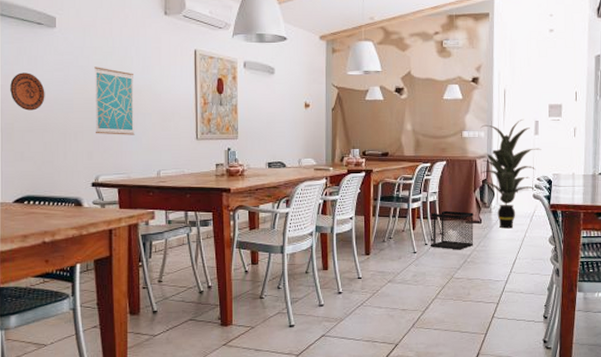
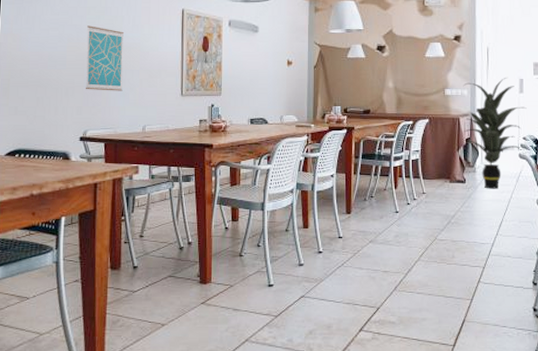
decorative plate: present [10,72,45,111] -> none [8,31,41,67]
wastebasket: present [430,210,474,250] -> none [412,169,458,210]

